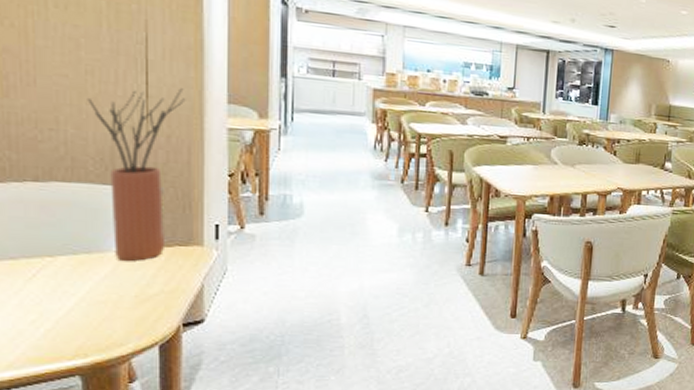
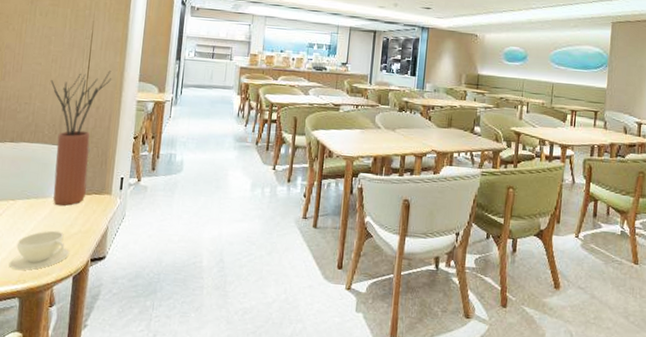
teacup: none [57,292,150,342] -> present [8,230,70,270]

